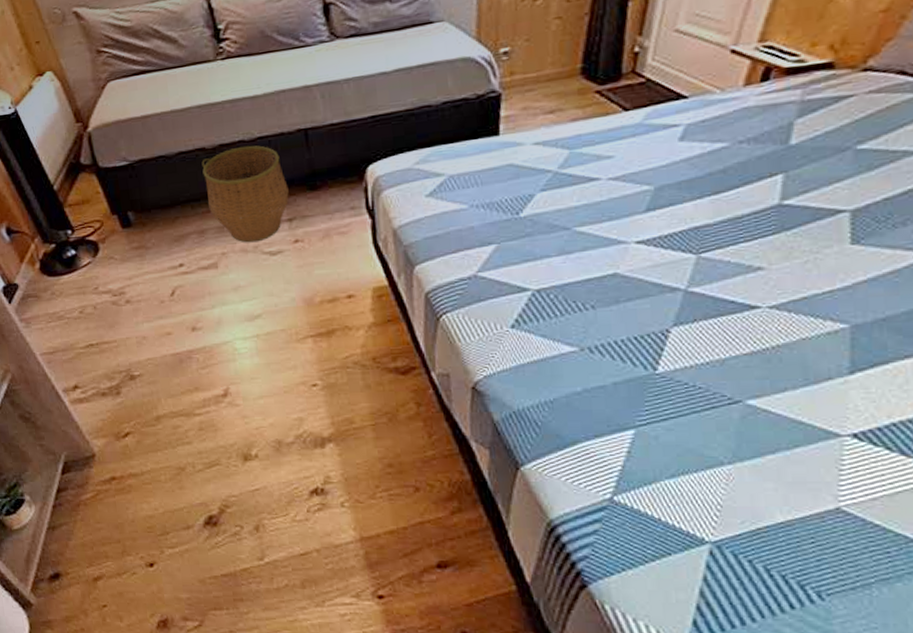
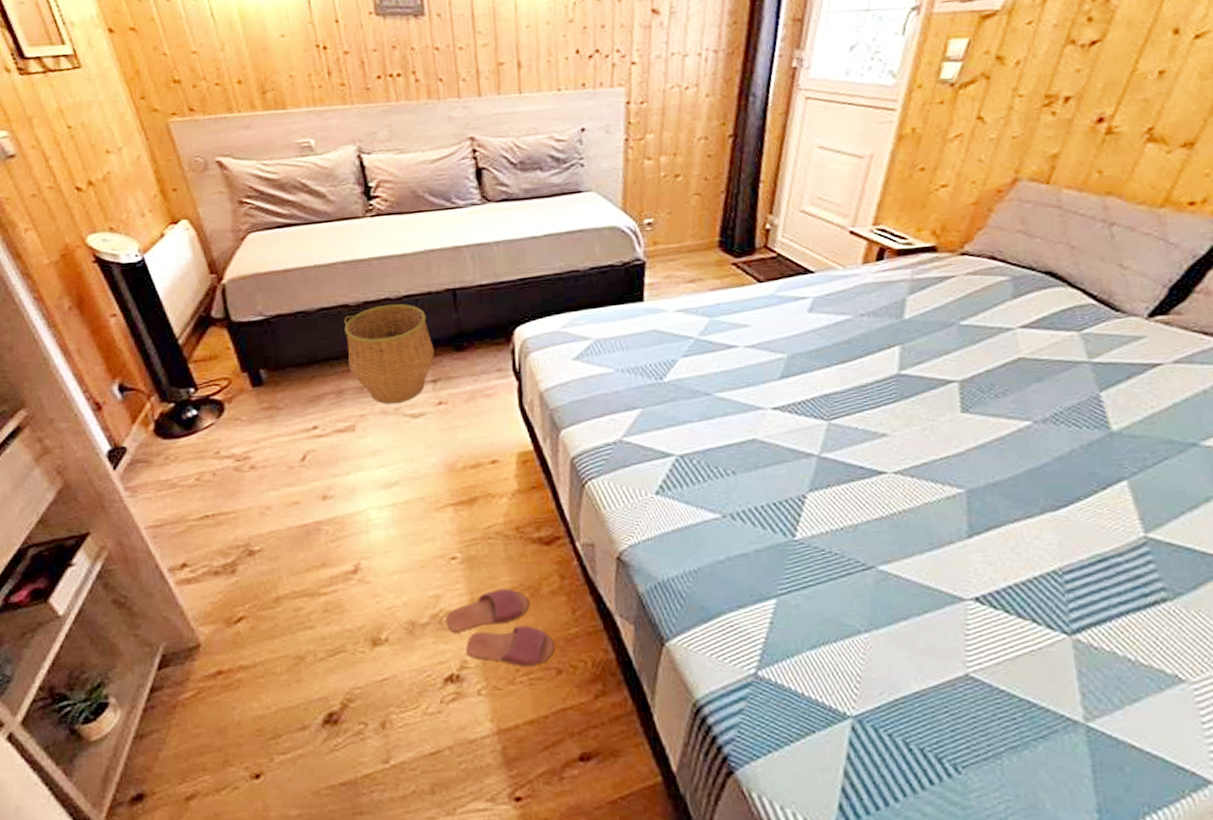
slippers: none [310,413,412,483] -> present [446,588,555,666]

